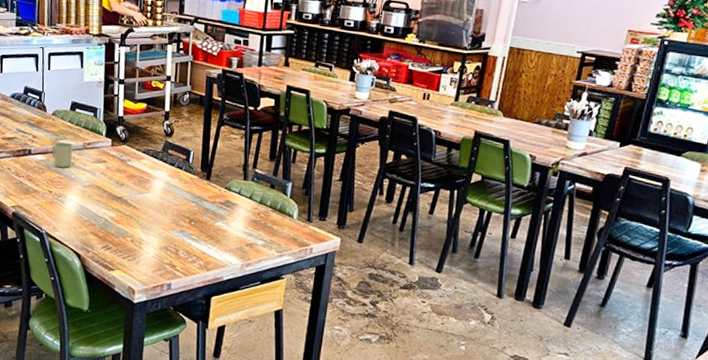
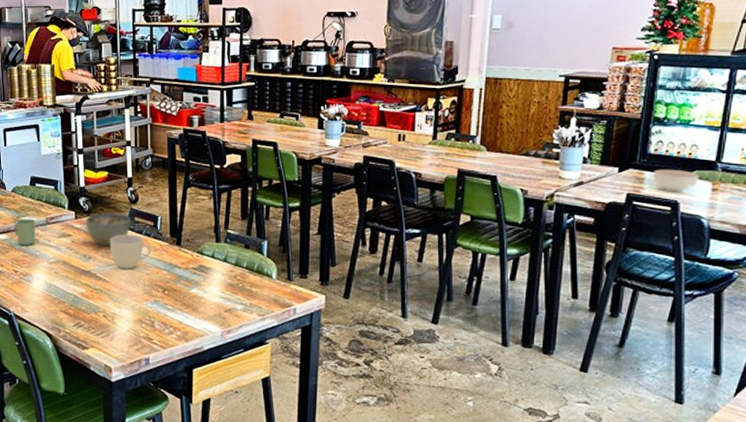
soup bowl: none [121,142,164,176] -> present [86,213,130,247]
cup: none [142,165,183,199] -> present [109,234,152,269]
bowl: none [650,147,691,172] -> present [653,169,700,194]

